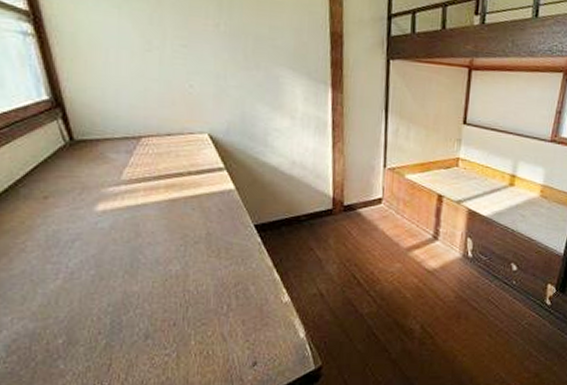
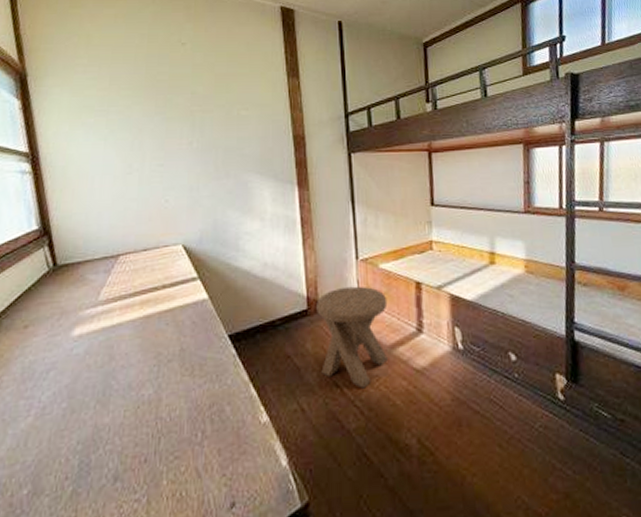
music stool: none [341,192,409,282] -> present [316,286,388,389]

